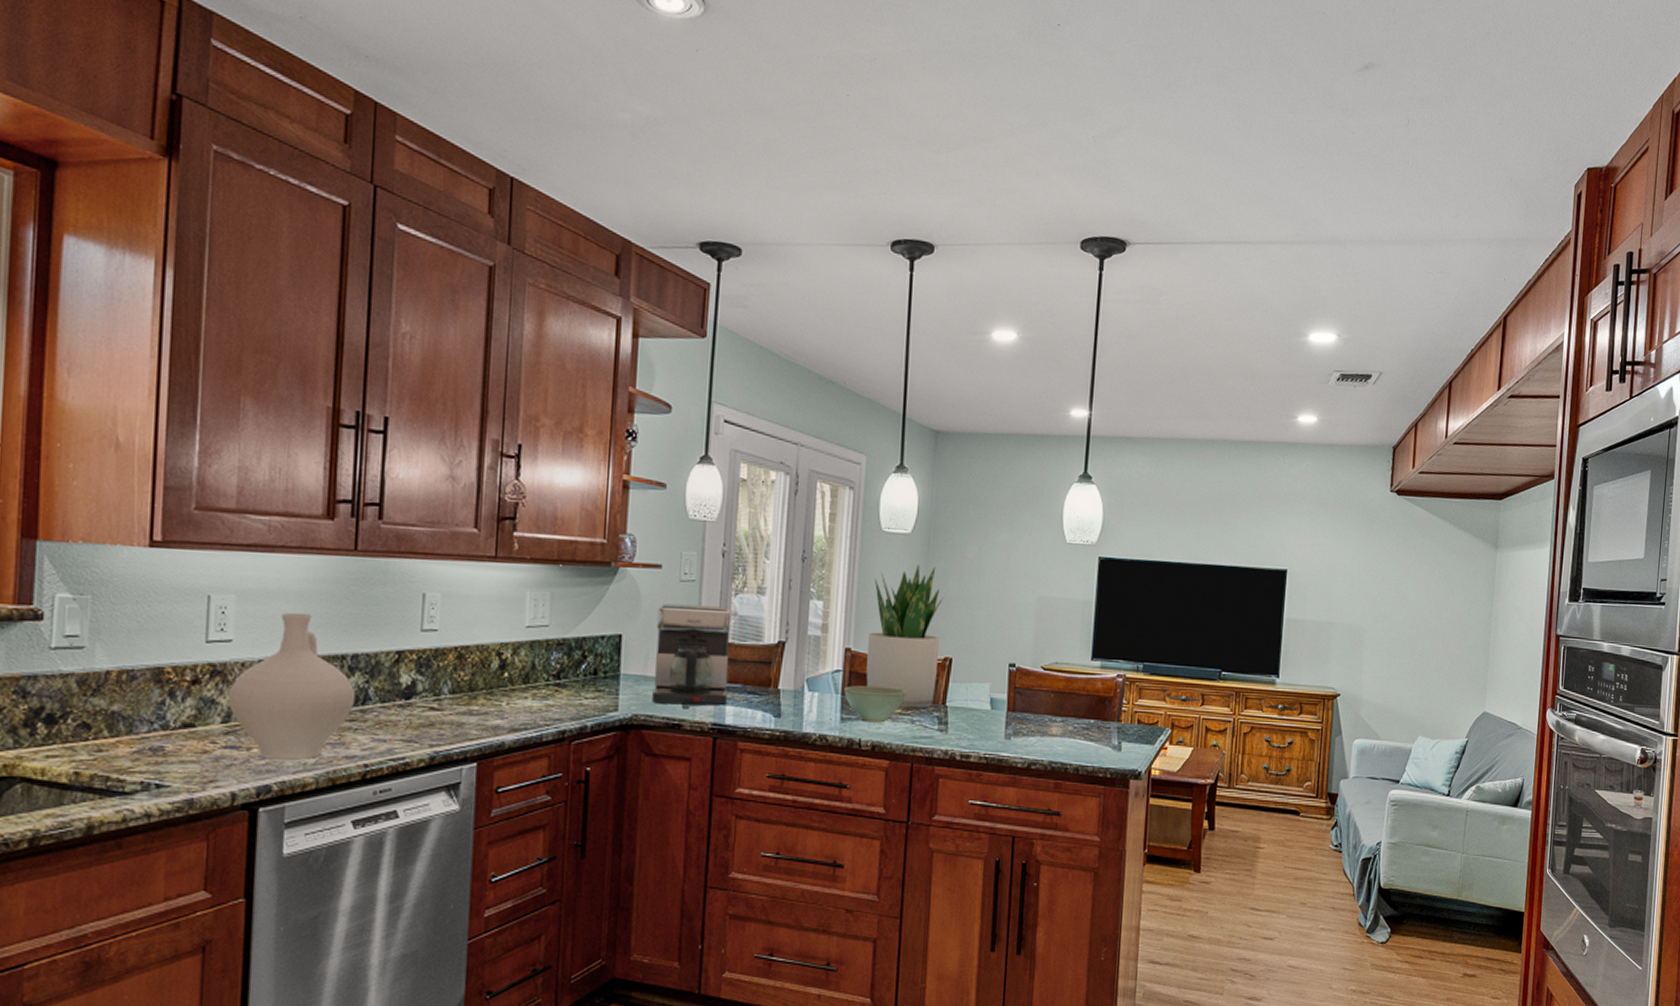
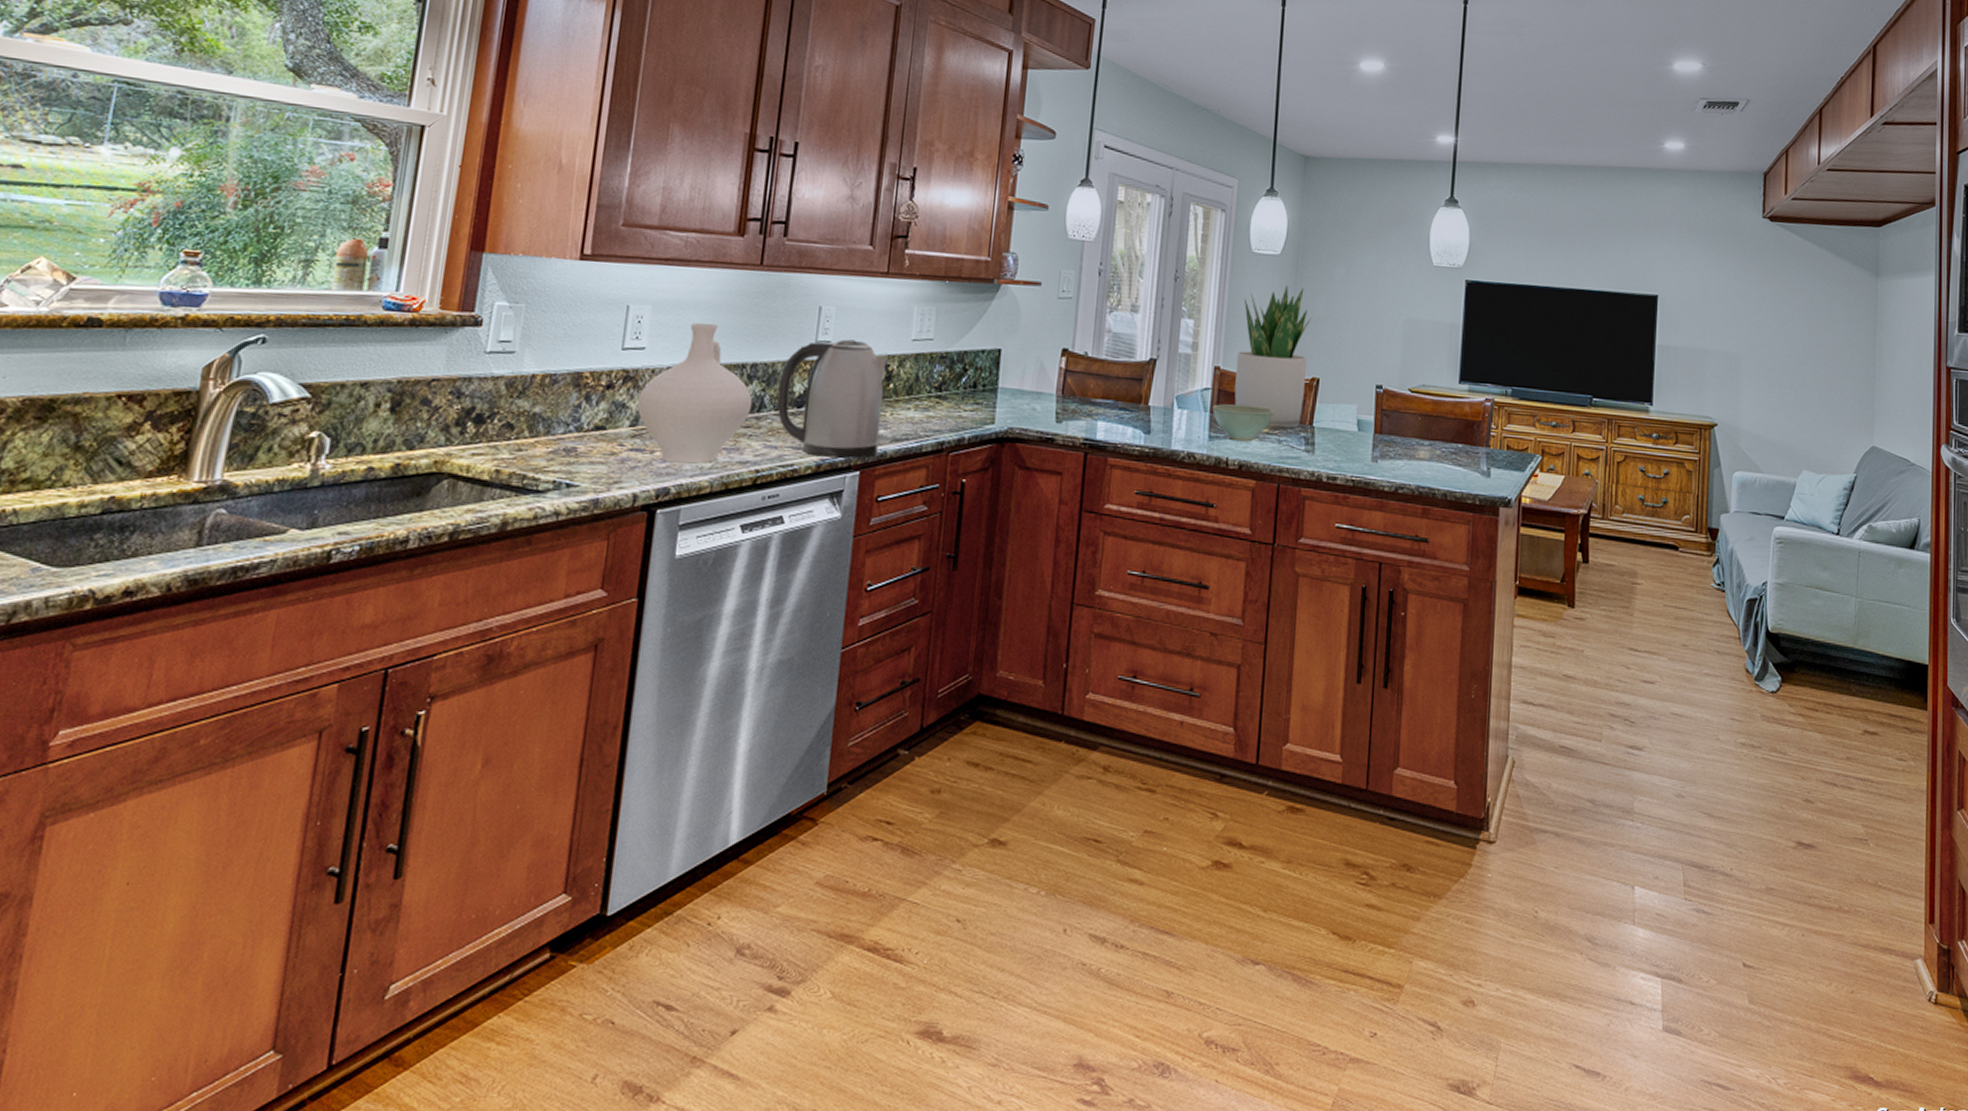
kettle: none [383,627,501,751] -> present [777,339,888,459]
coffee maker: present [652,603,732,706] -> none [1027,319,1106,422]

